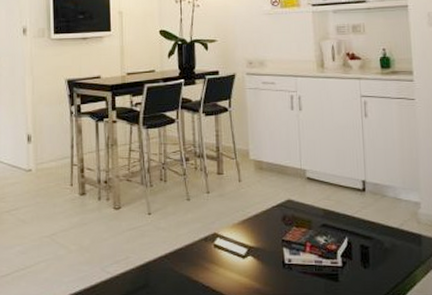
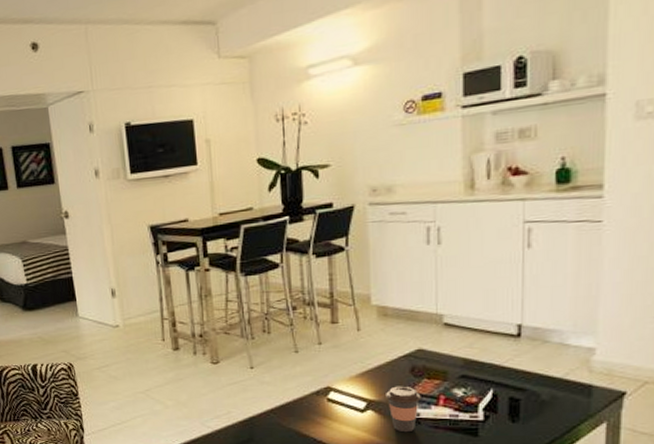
coffee cup: none [263,233,292,278] -> present [386,386,421,433]

